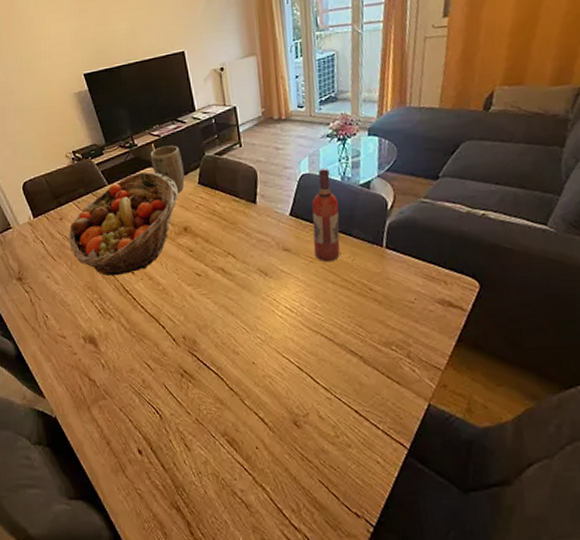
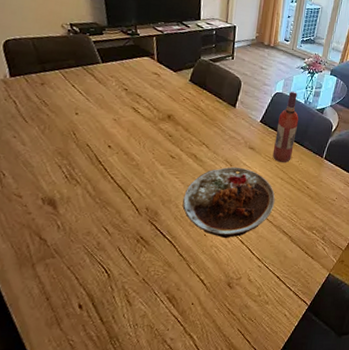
fruit basket: present [69,171,179,276] -> none [46,58,170,147]
plant pot: present [150,145,185,192] -> none [149,41,180,84]
plate: none [220,275,331,366] -> present [182,167,275,239]

